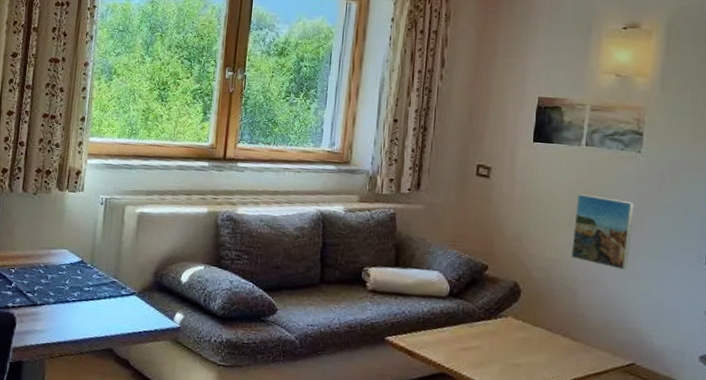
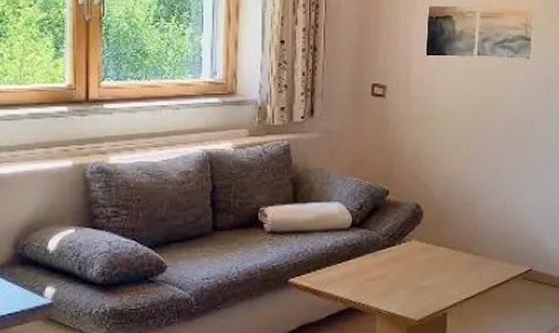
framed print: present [571,194,634,271] -> none [469,106,526,180]

